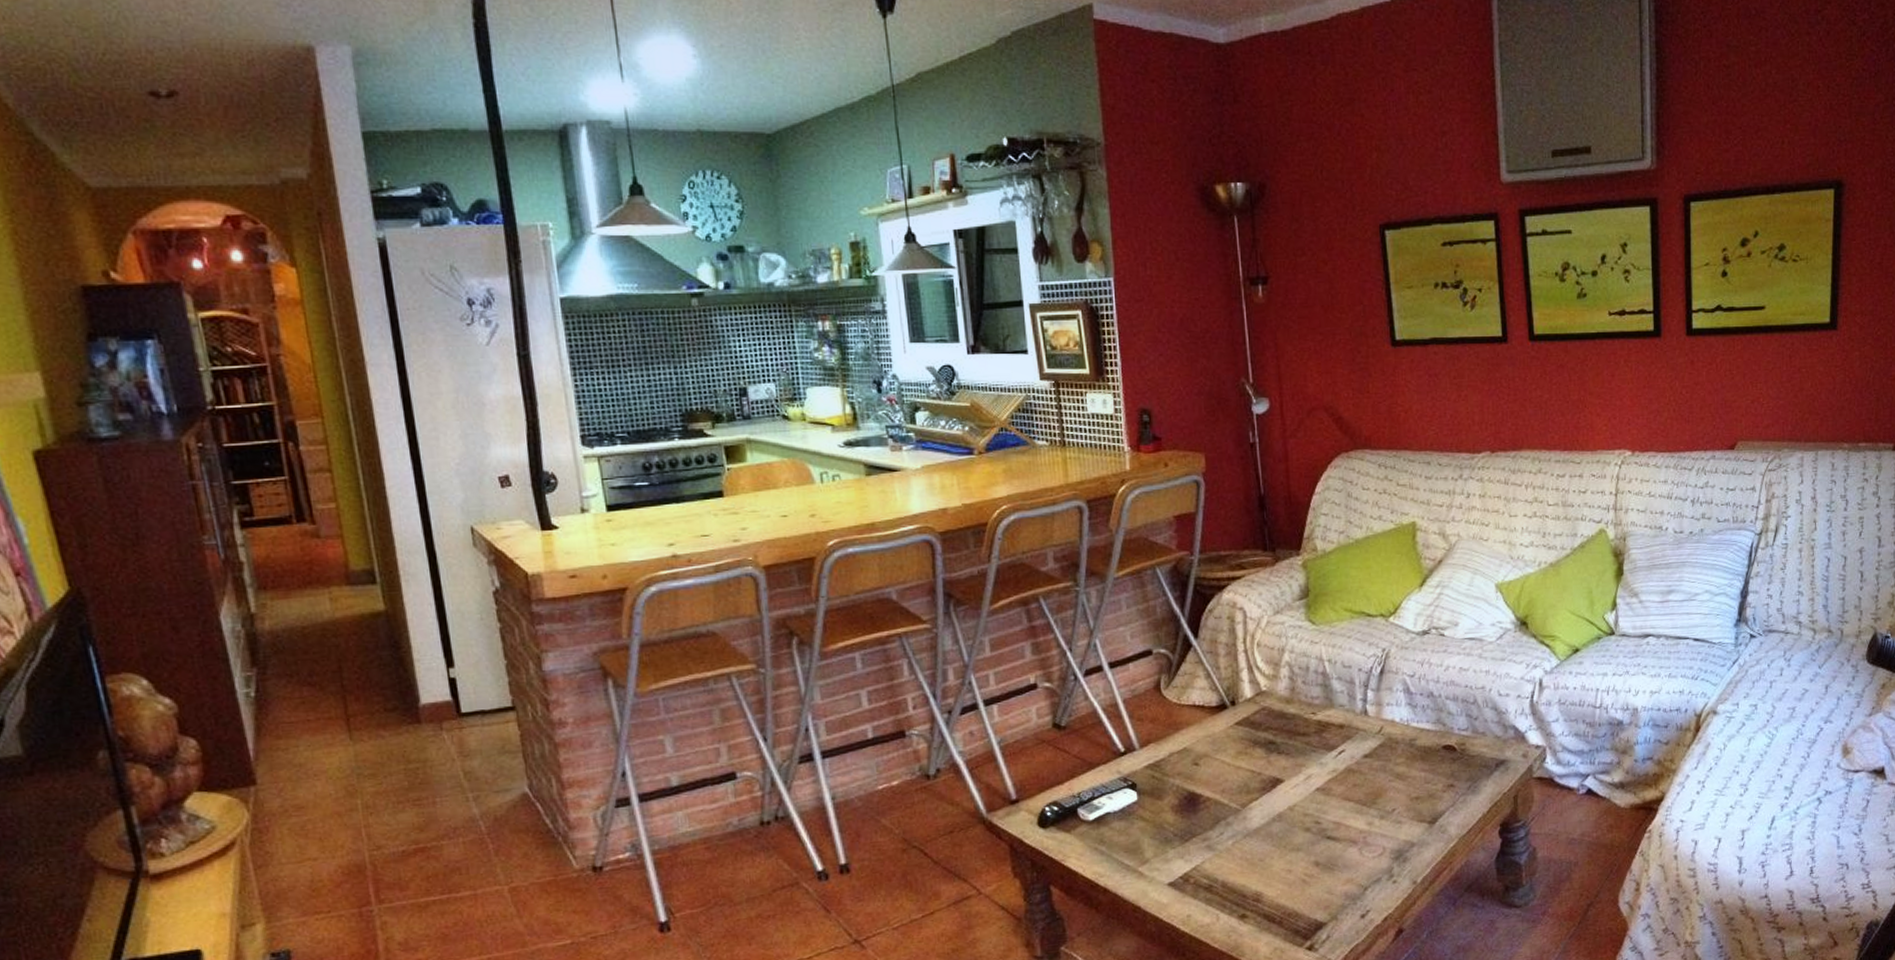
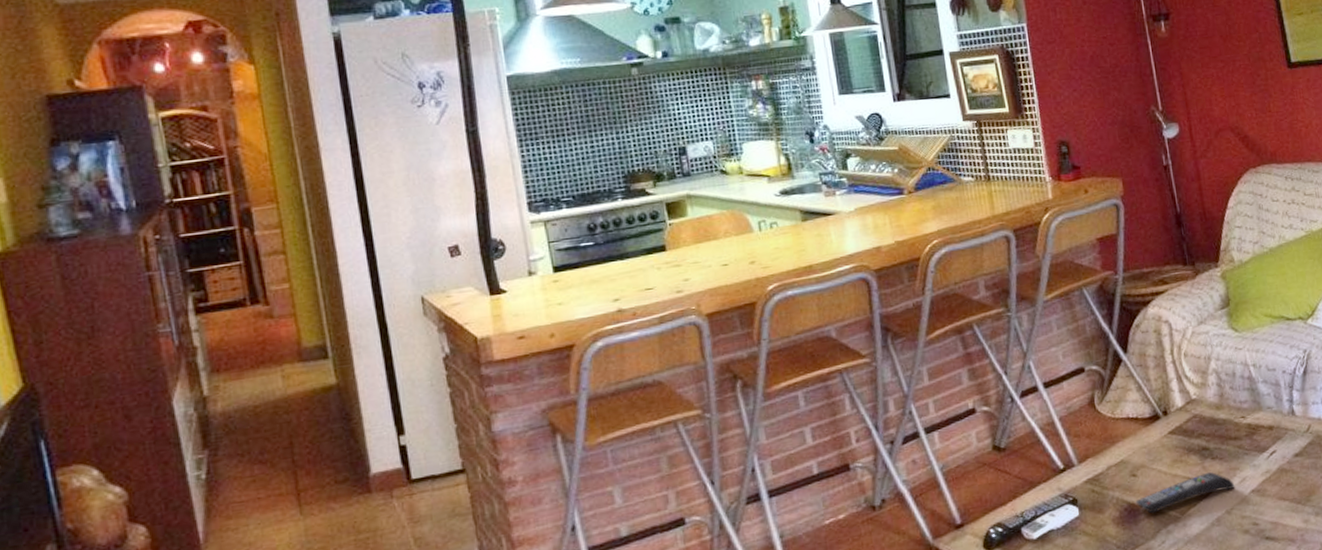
remote control: none [1196,766,1300,804] -> present [1135,471,1235,514]

